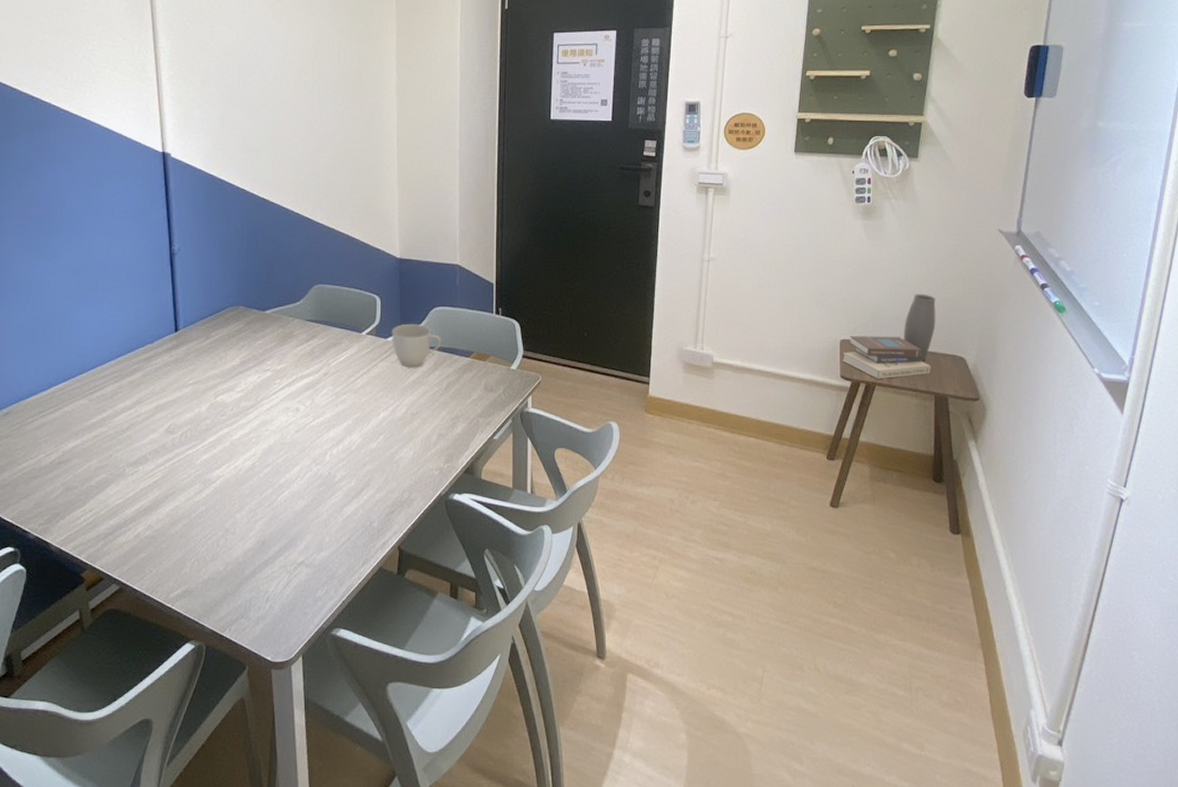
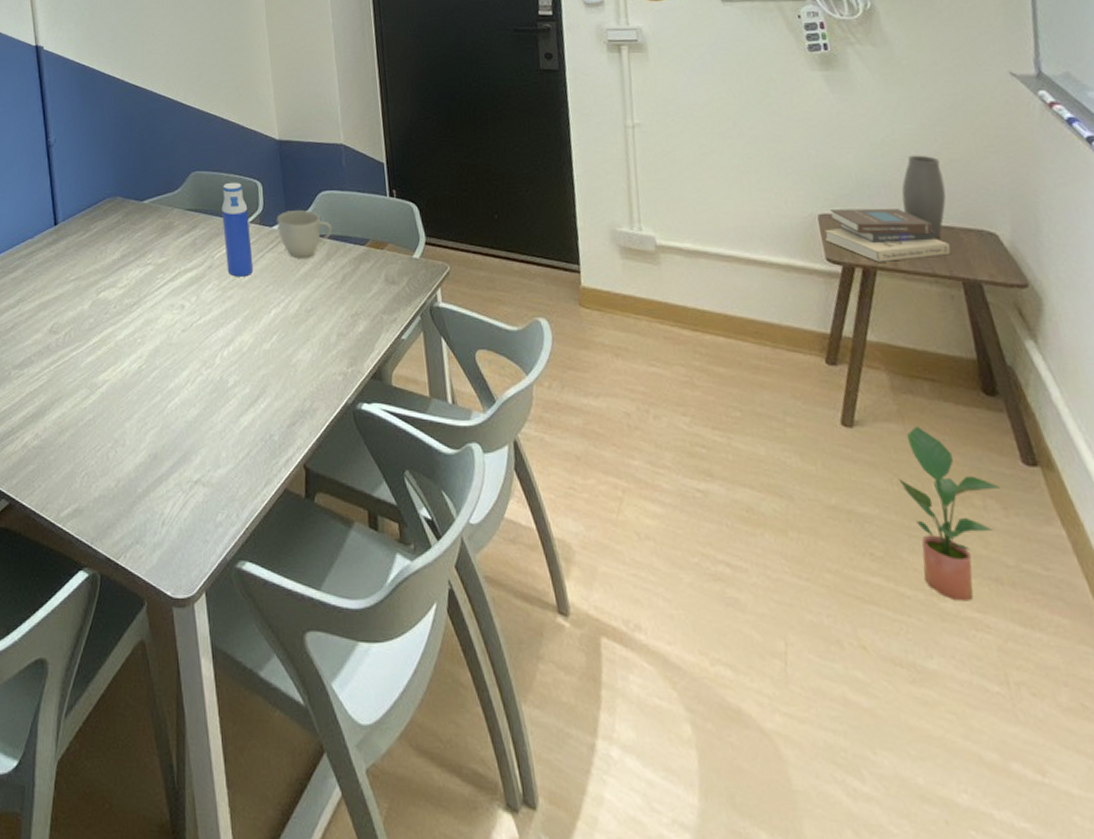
water bottle: none [341,296,367,383] -> present [221,182,254,277]
potted plant: none [863,507,932,633] -> present [898,427,1001,601]

